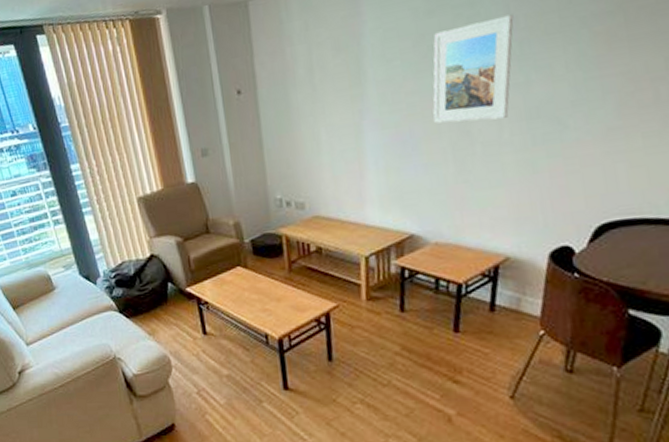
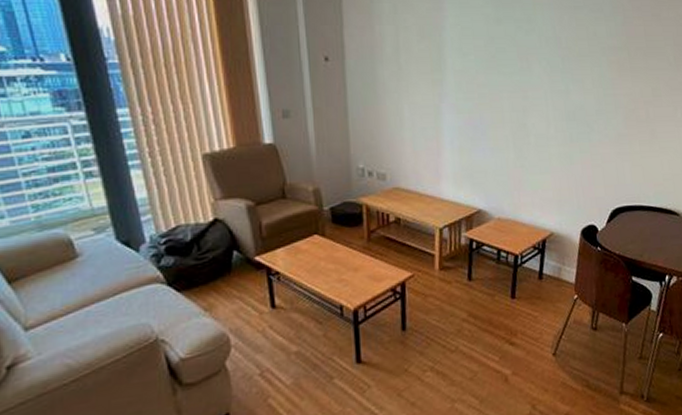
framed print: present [433,14,514,124] -> none [498,35,558,117]

